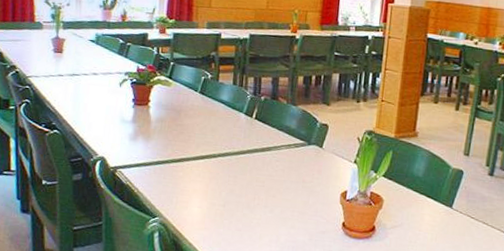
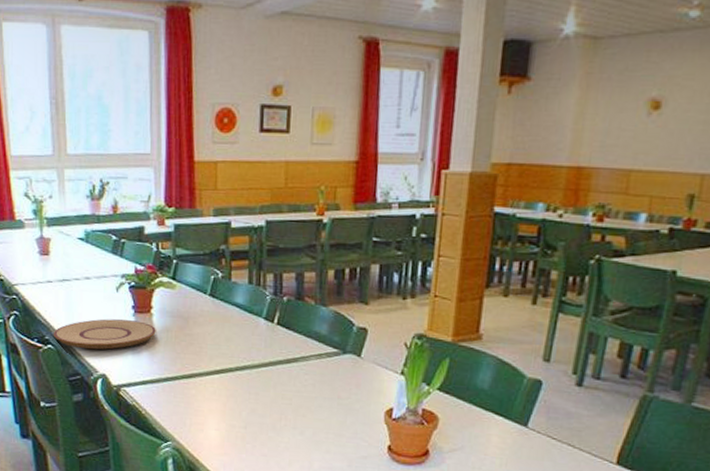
plate: none [59,109,152,136] -> present [53,319,156,350]

